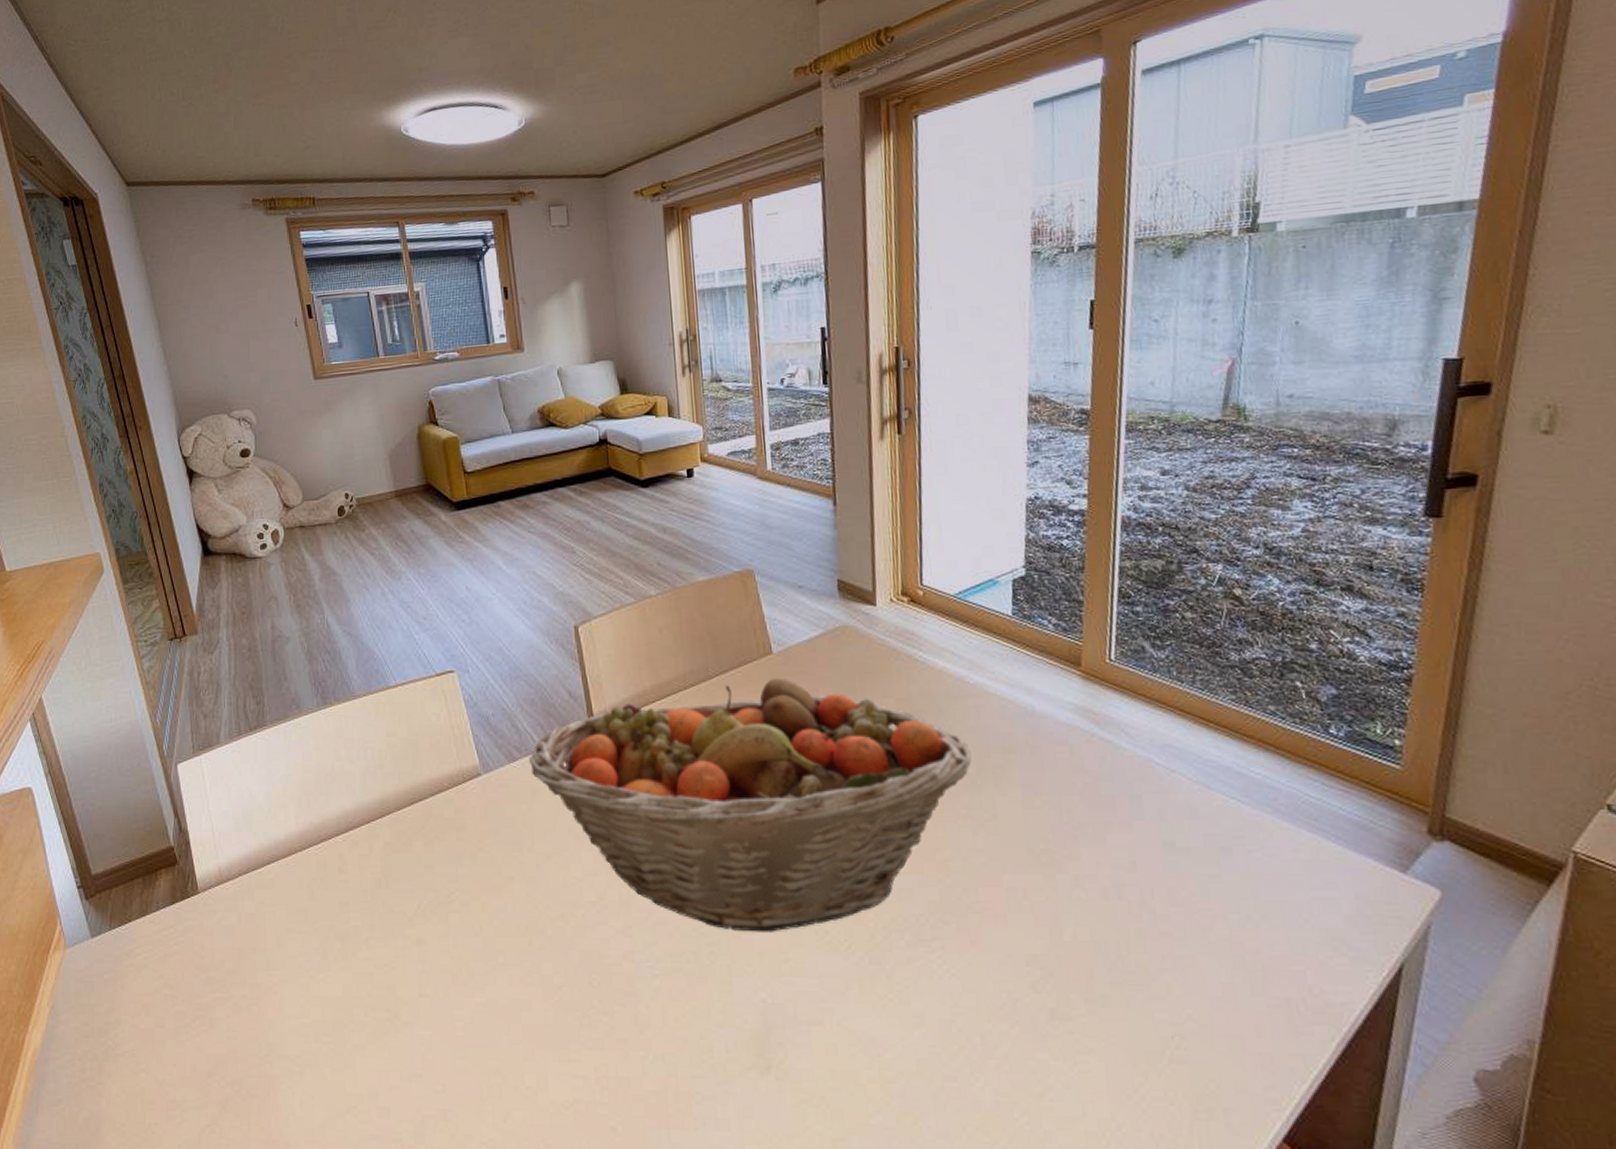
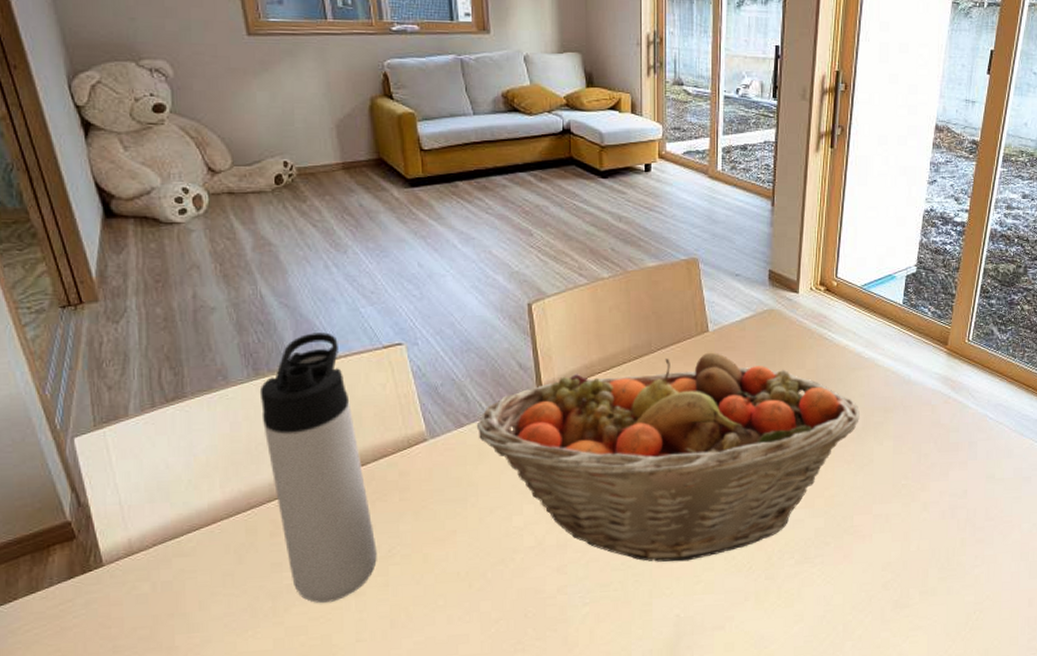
thermos bottle: none [327,660,437,949] -> present [259,332,377,603]

